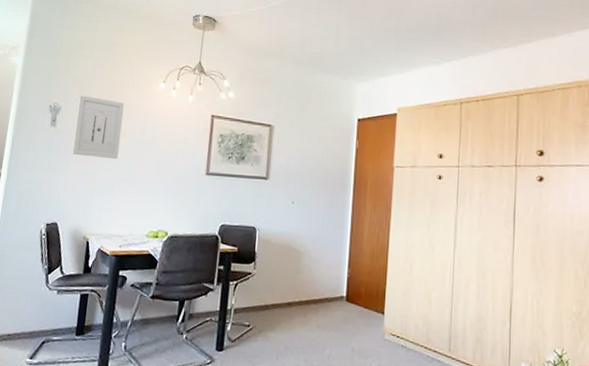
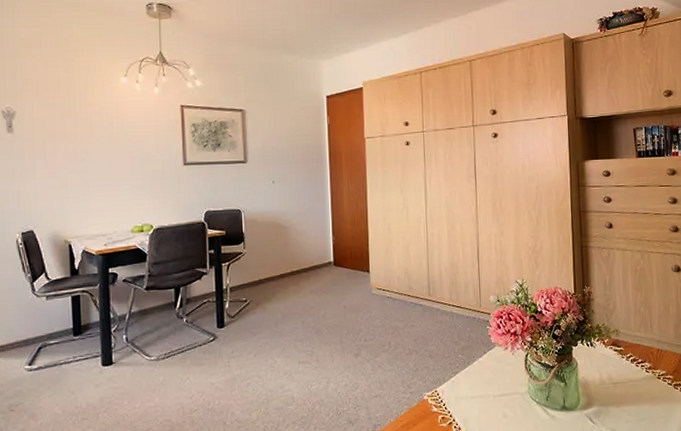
wall art: present [73,95,125,160] -> none [34,97,88,160]

